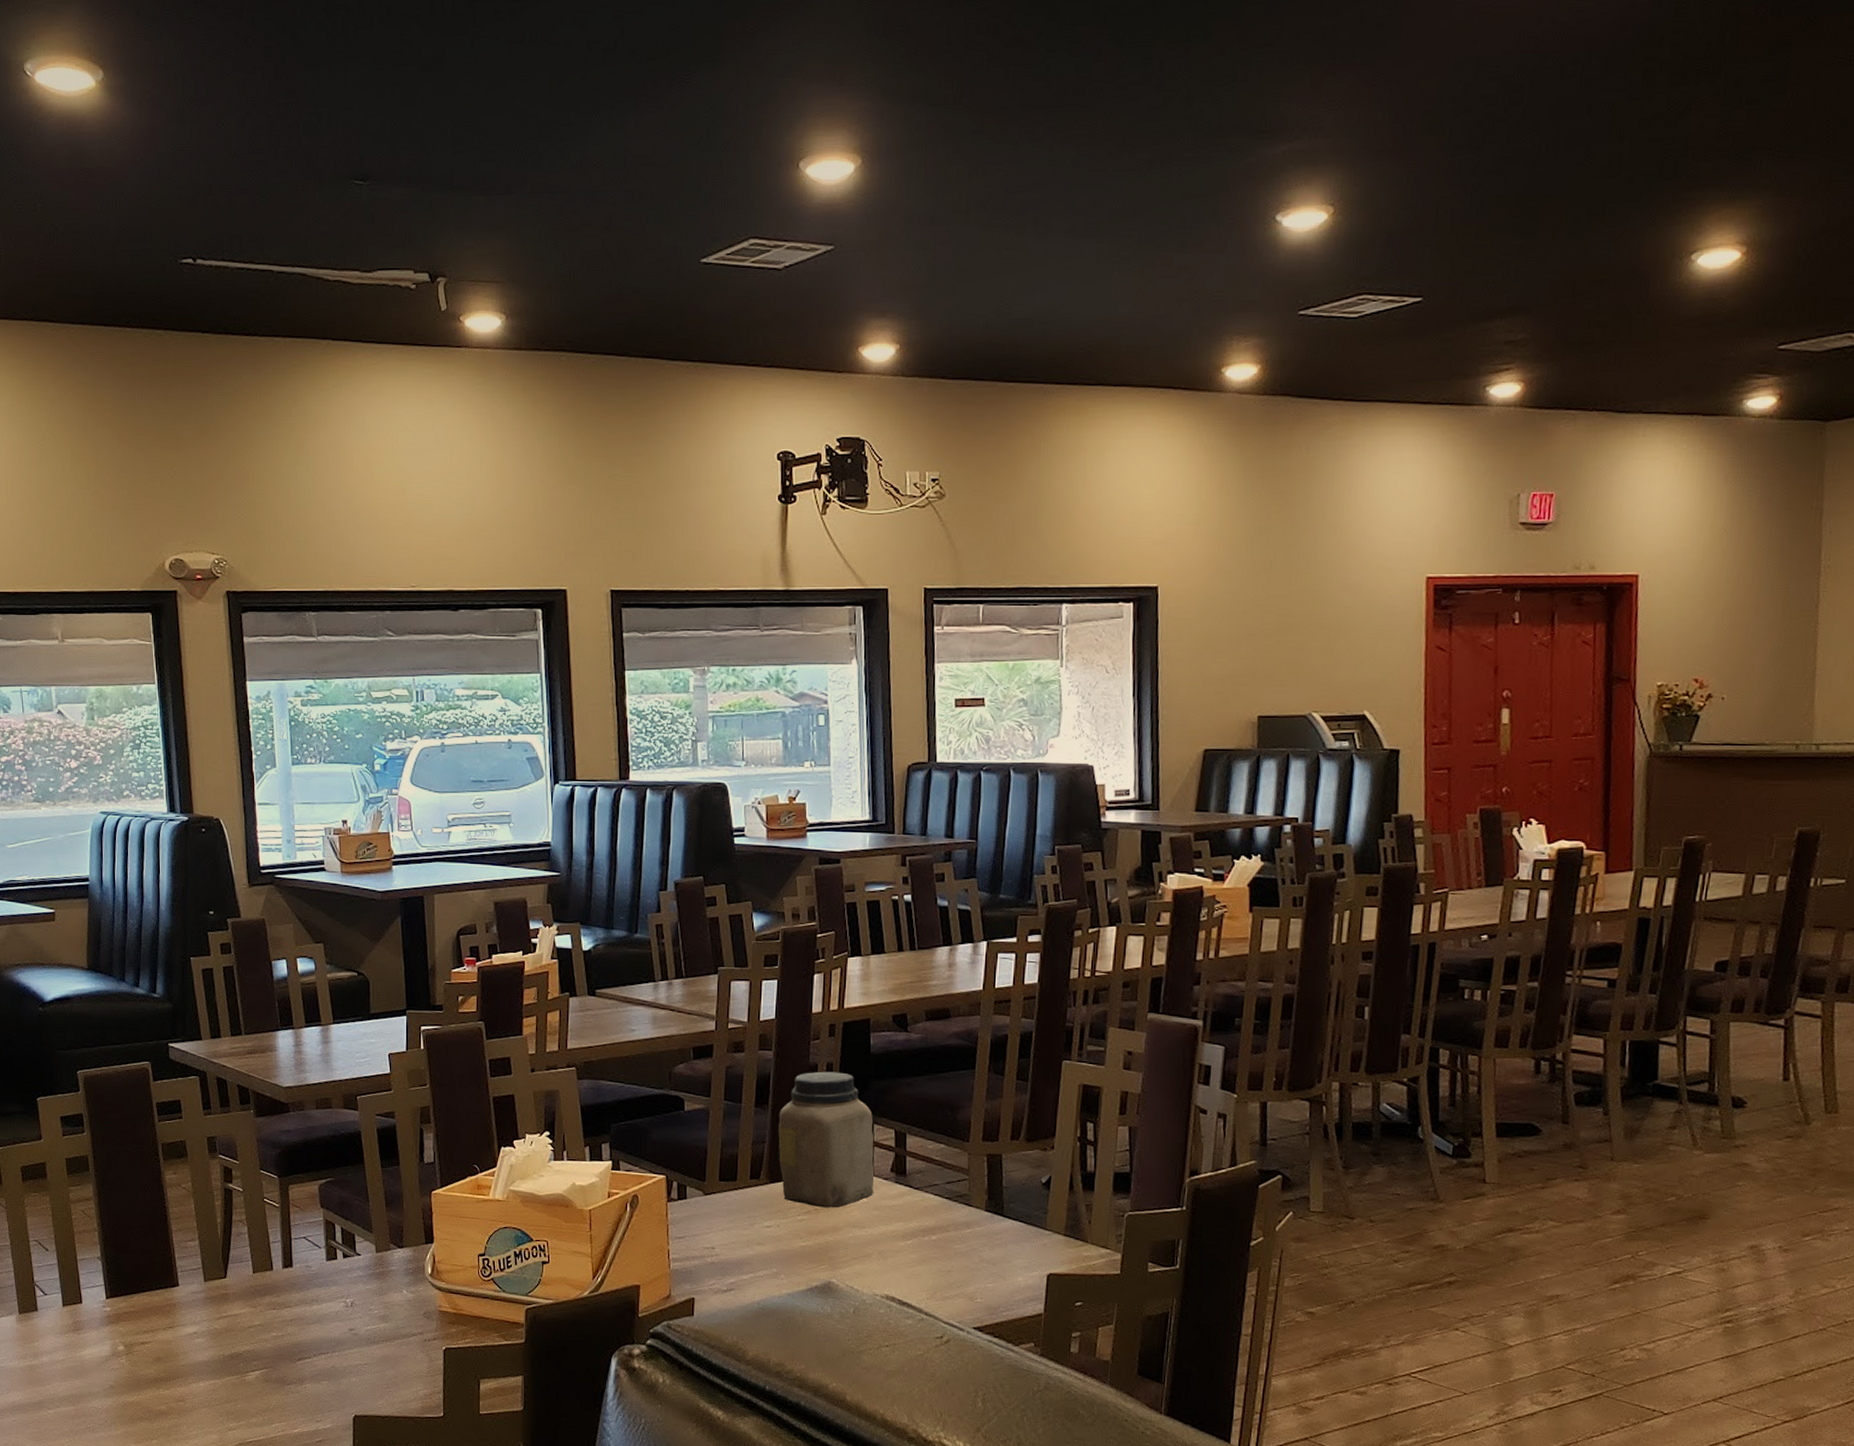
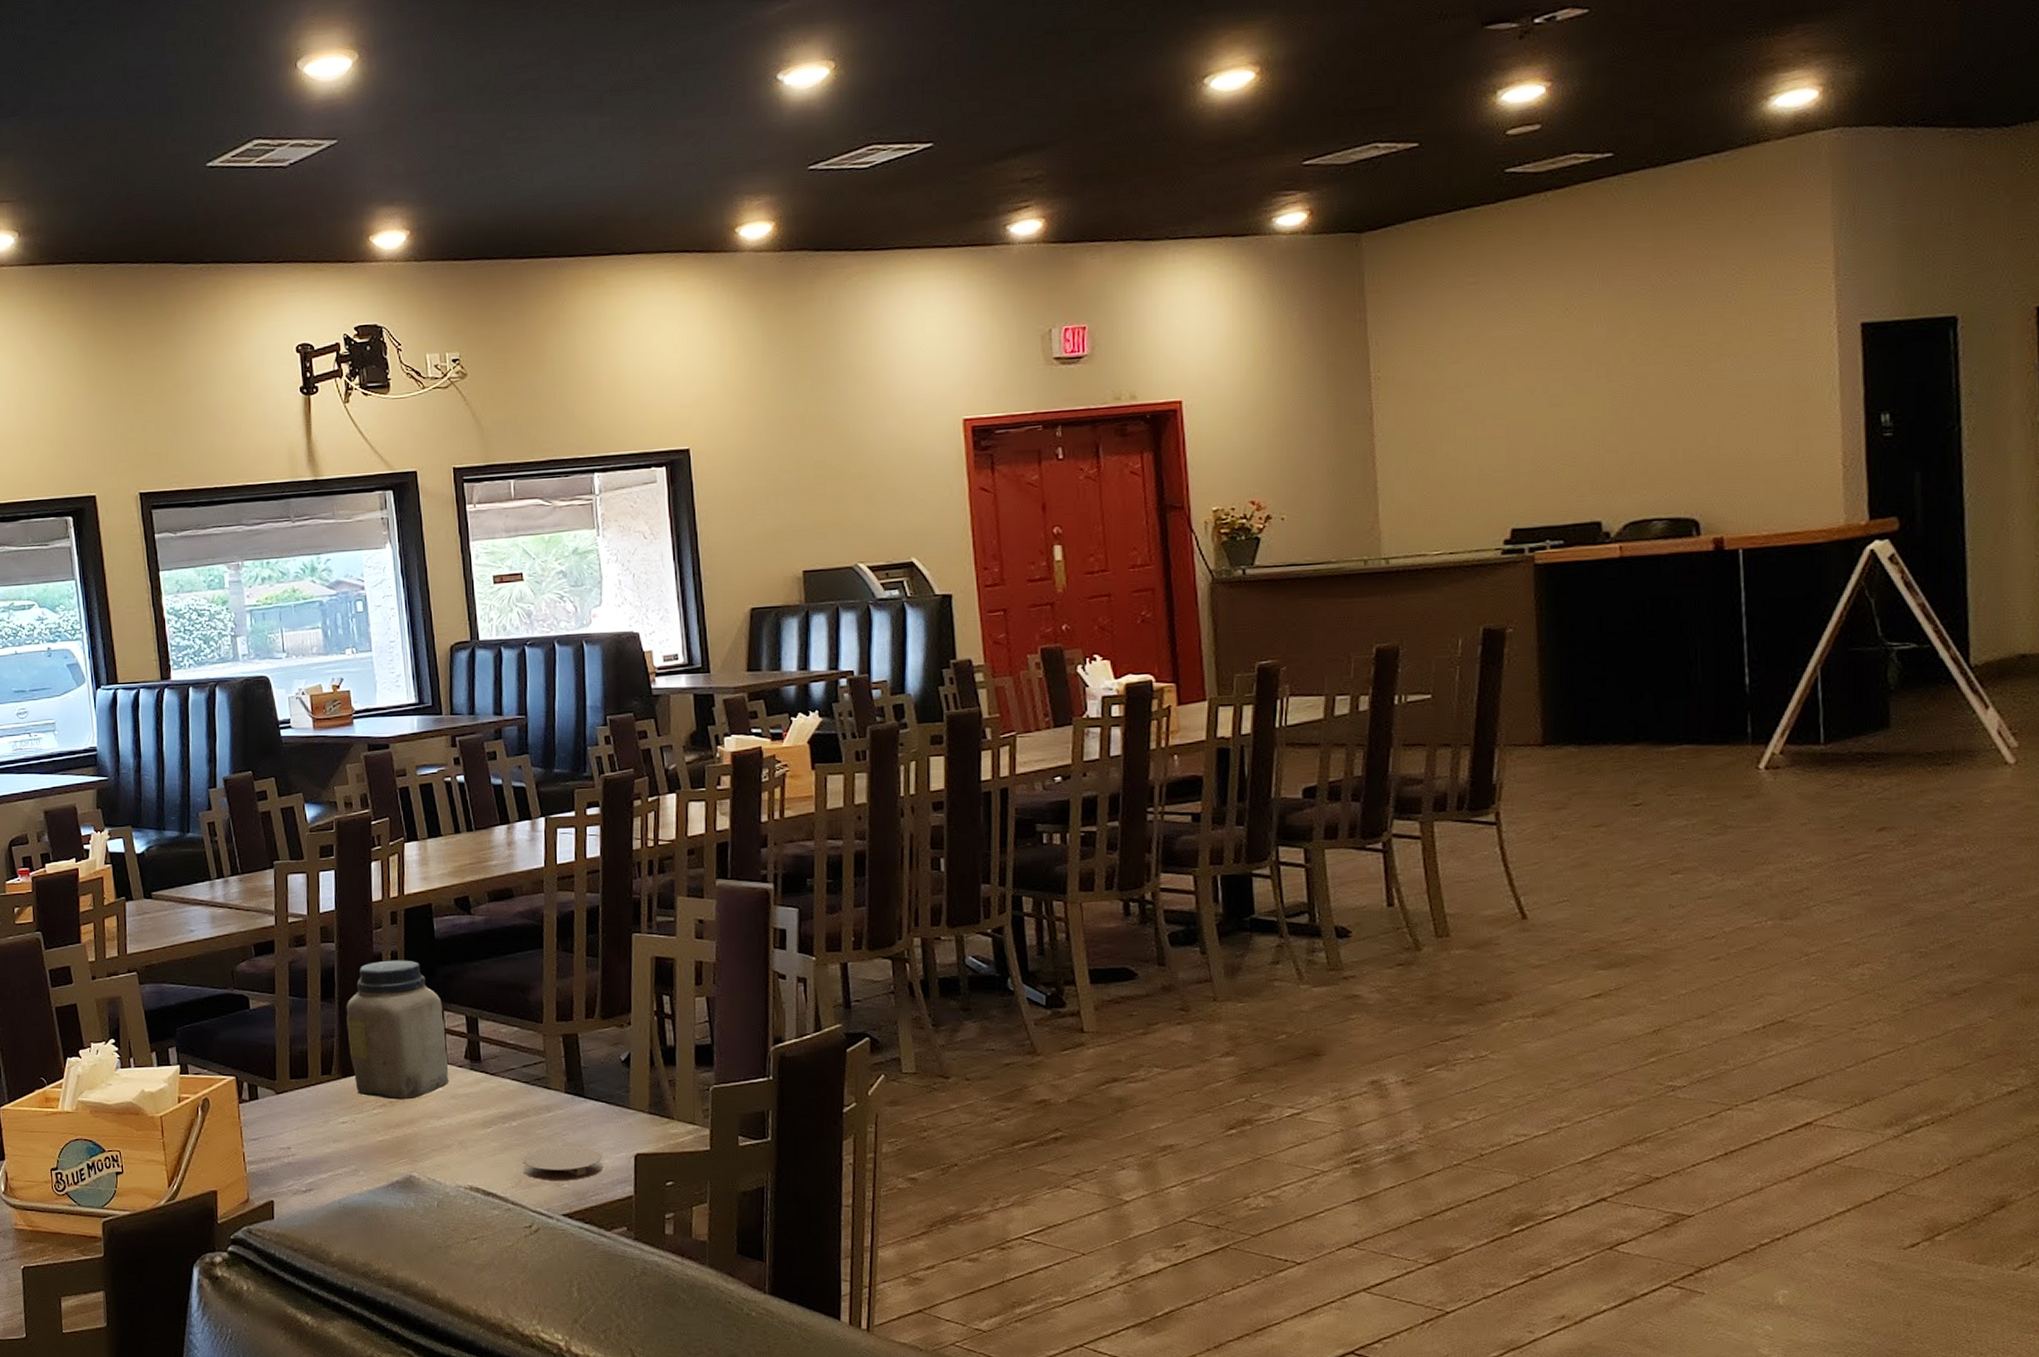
coaster: none [938,1261,1017,1296] -> present [522,1145,604,1181]

